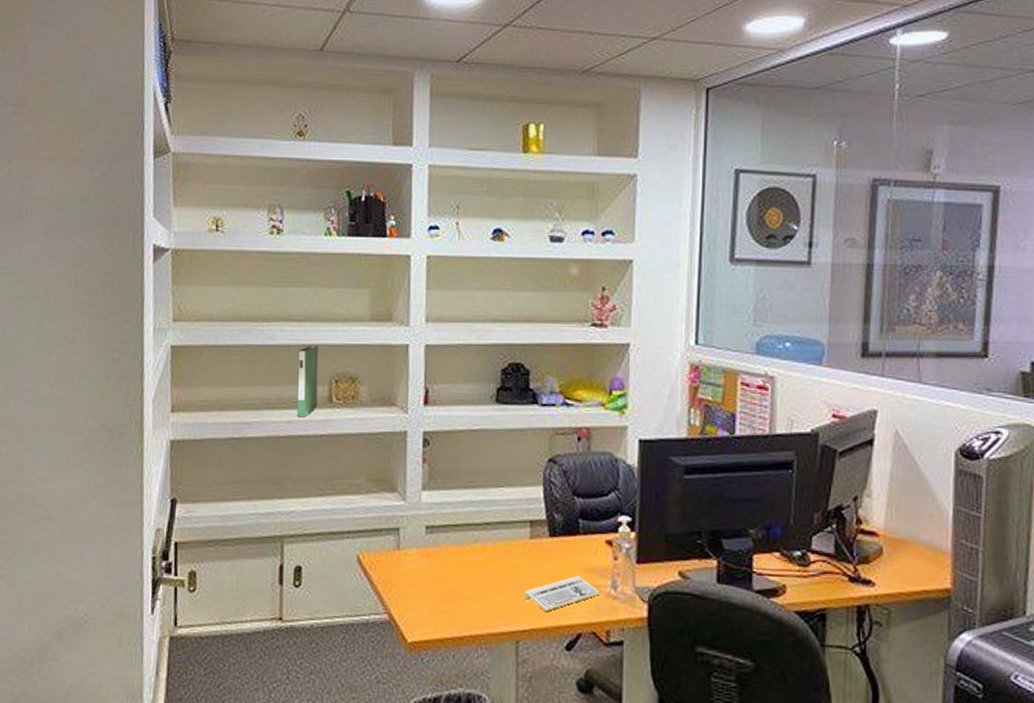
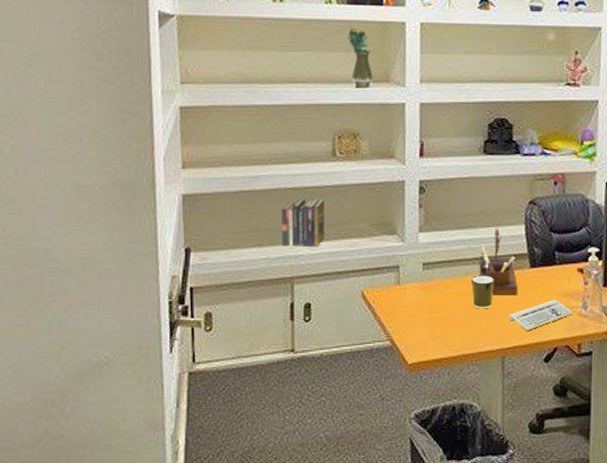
books: none [272,447,319,503] -> present [281,198,325,247]
binder: present [296,345,319,418] -> none [302,104,322,171]
vase: none [348,260,375,327] -> present [348,27,373,87]
mug: none [481,543,508,583] -> present [471,275,495,309]
desk organizer: none [488,489,534,569] -> present [478,228,517,295]

